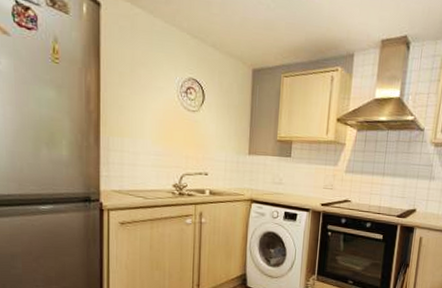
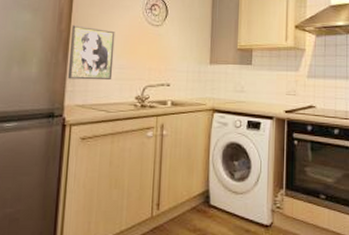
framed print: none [102,106,149,166] -> present [68,25,115,80]

